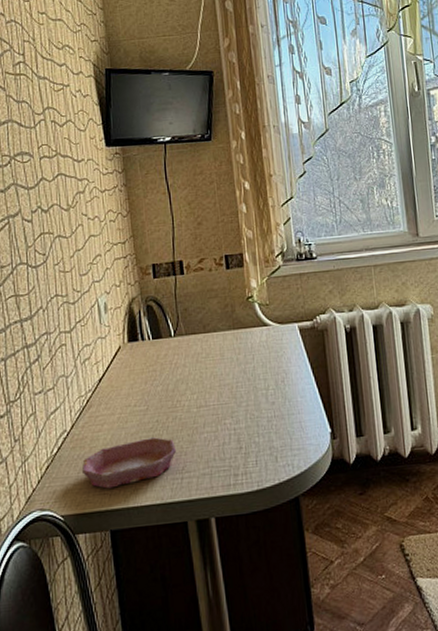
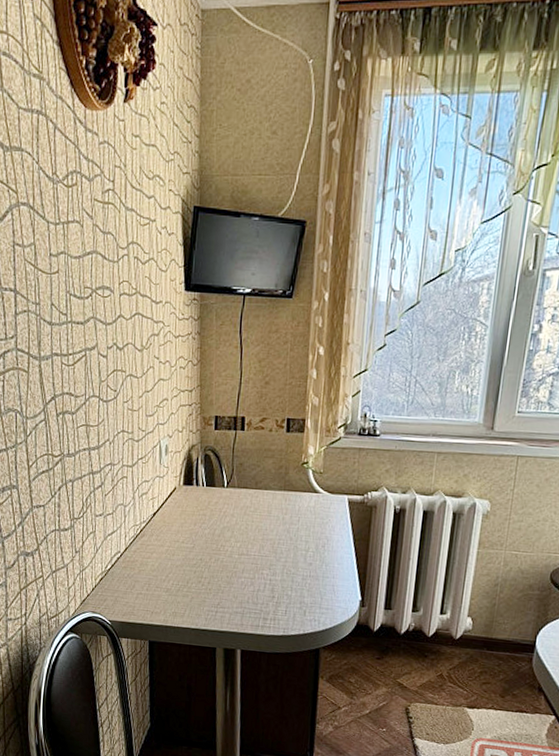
bowl: present [81,437,177,489] -> none [130,572,215,607]

